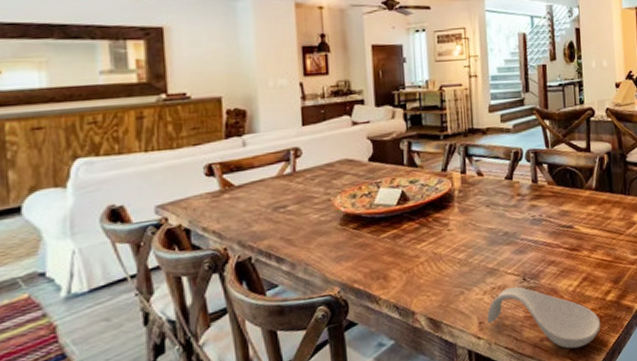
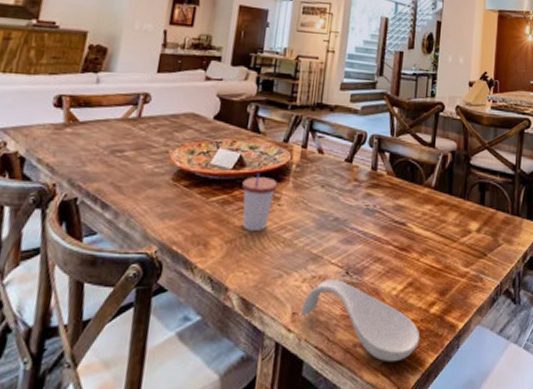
cup: none [409,204,443,258] -> present [242,173,277,231]

